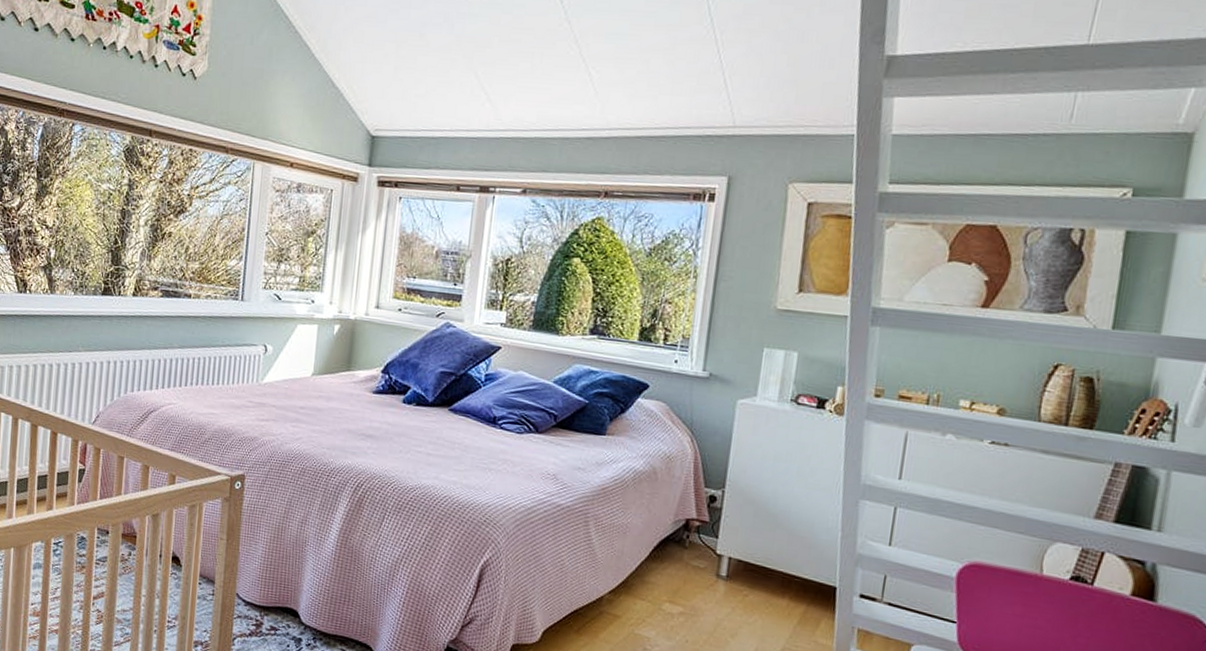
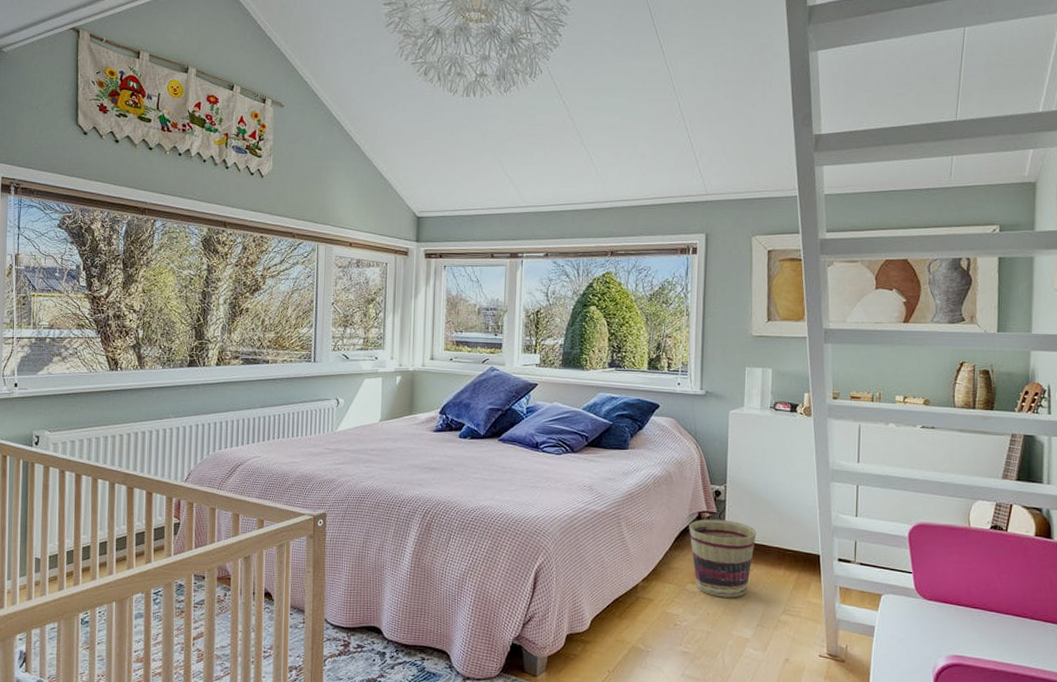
basket: none [672,528,758,627] -> present [689,519,757,598]

